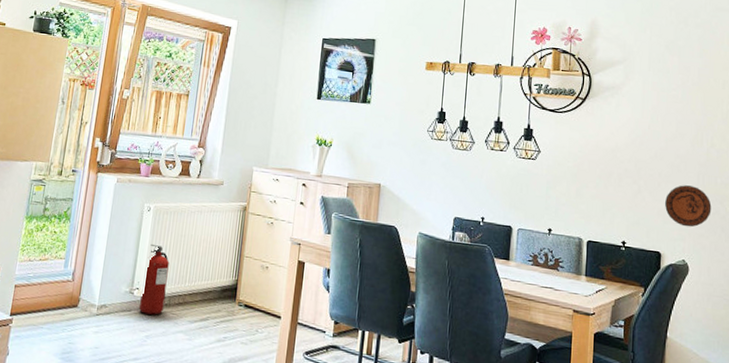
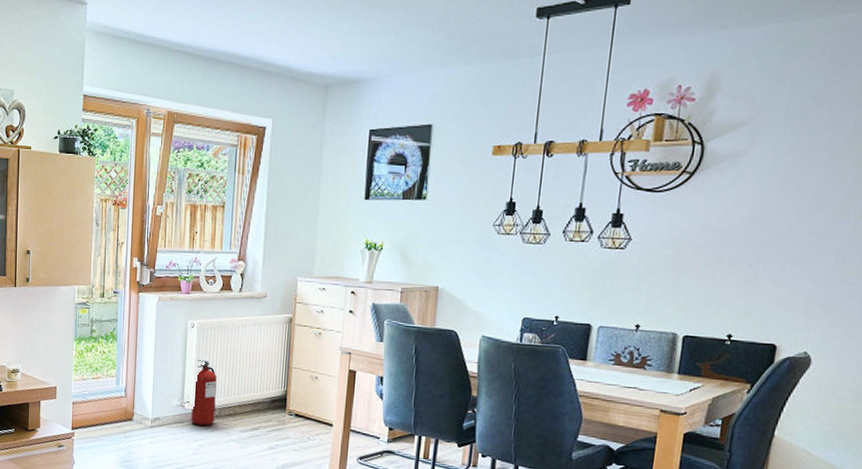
decorative plate: present [665,185,712,228] -> none [788,266,851,315]

